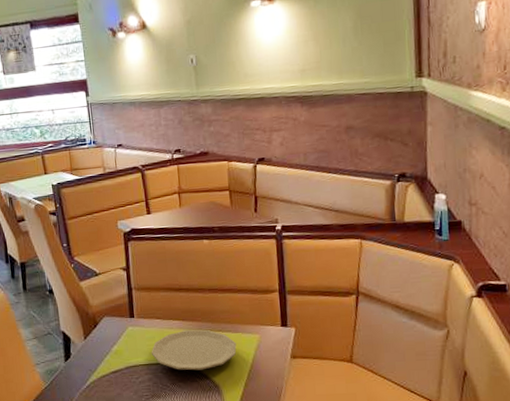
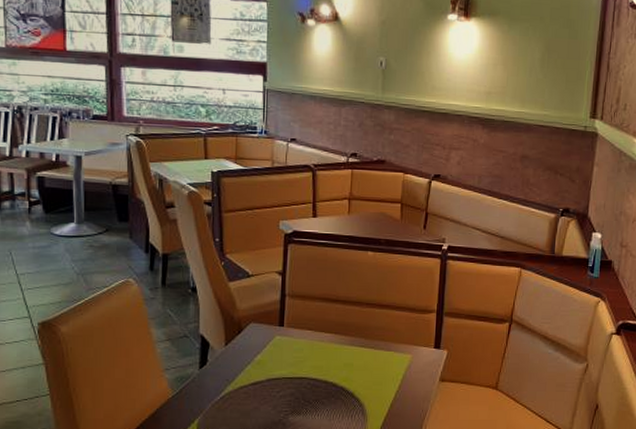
plate: present [151,329,237,371] -> none [297,345,387,388]

